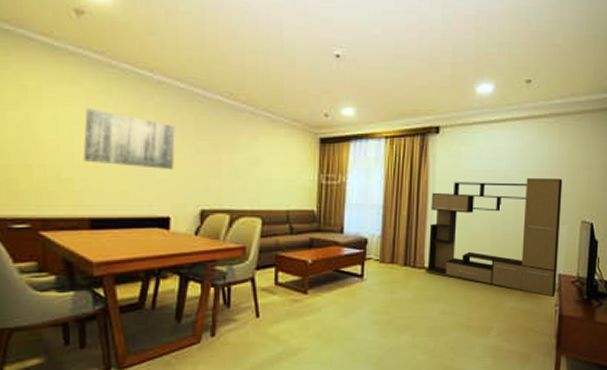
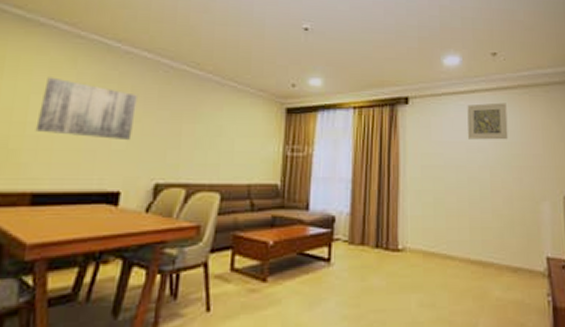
media console: present [424,178,563,298] -> none [398,150,546,286]
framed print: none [496,131,536,168] -> present [467,102,508,140]

